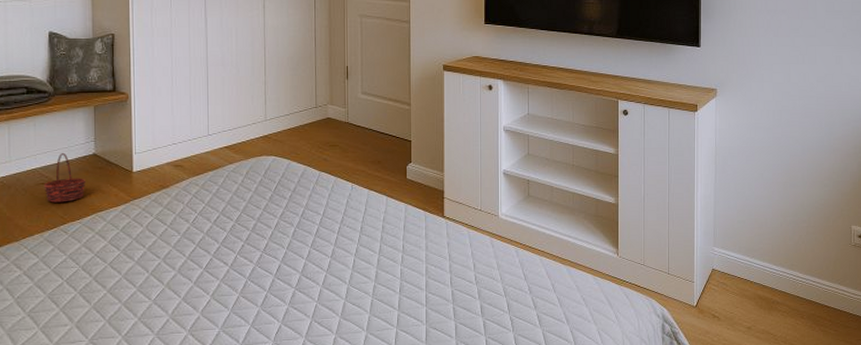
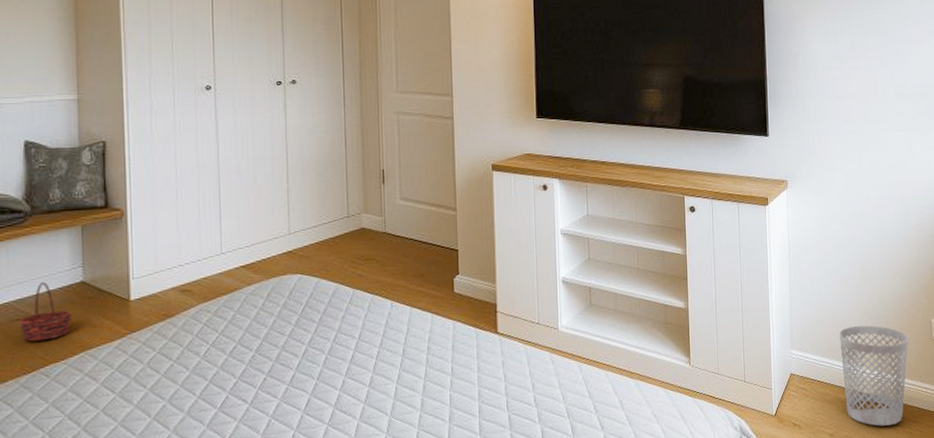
wastebasket: none [761,228,828,323] -> present [839,325,909,426]

